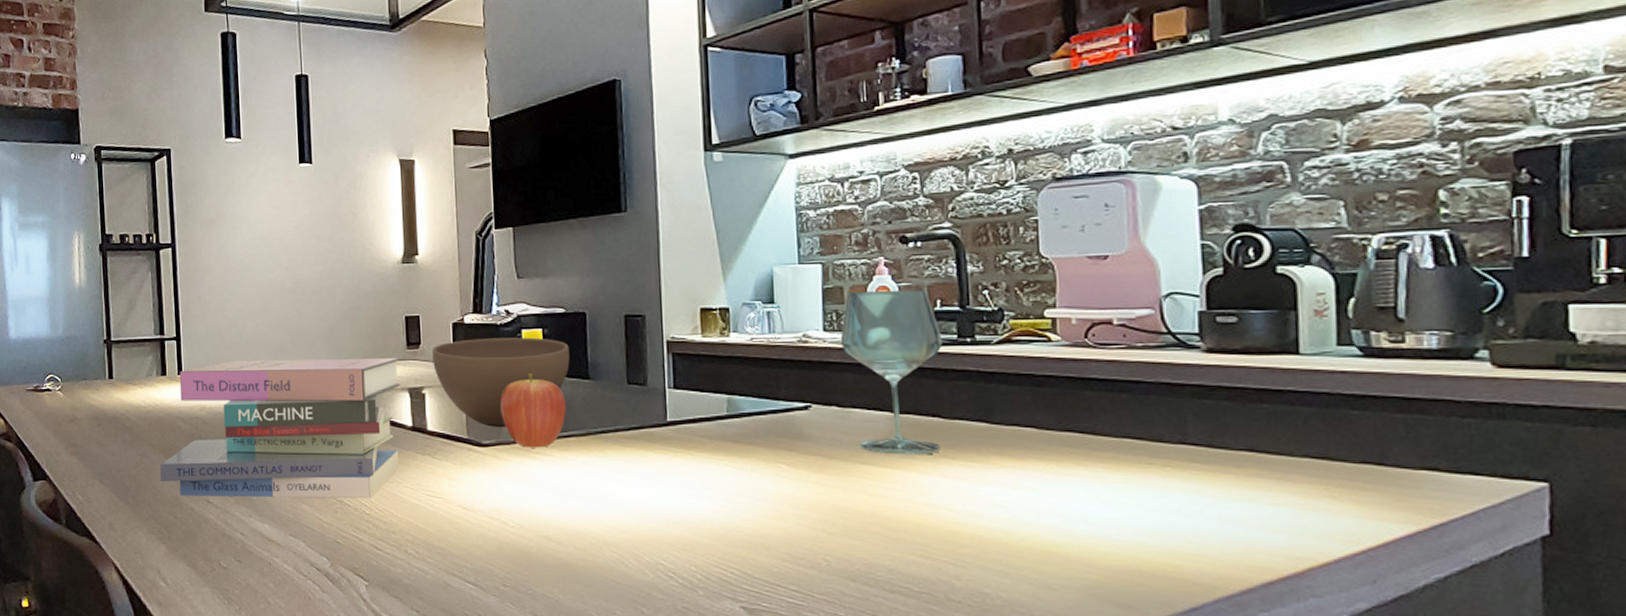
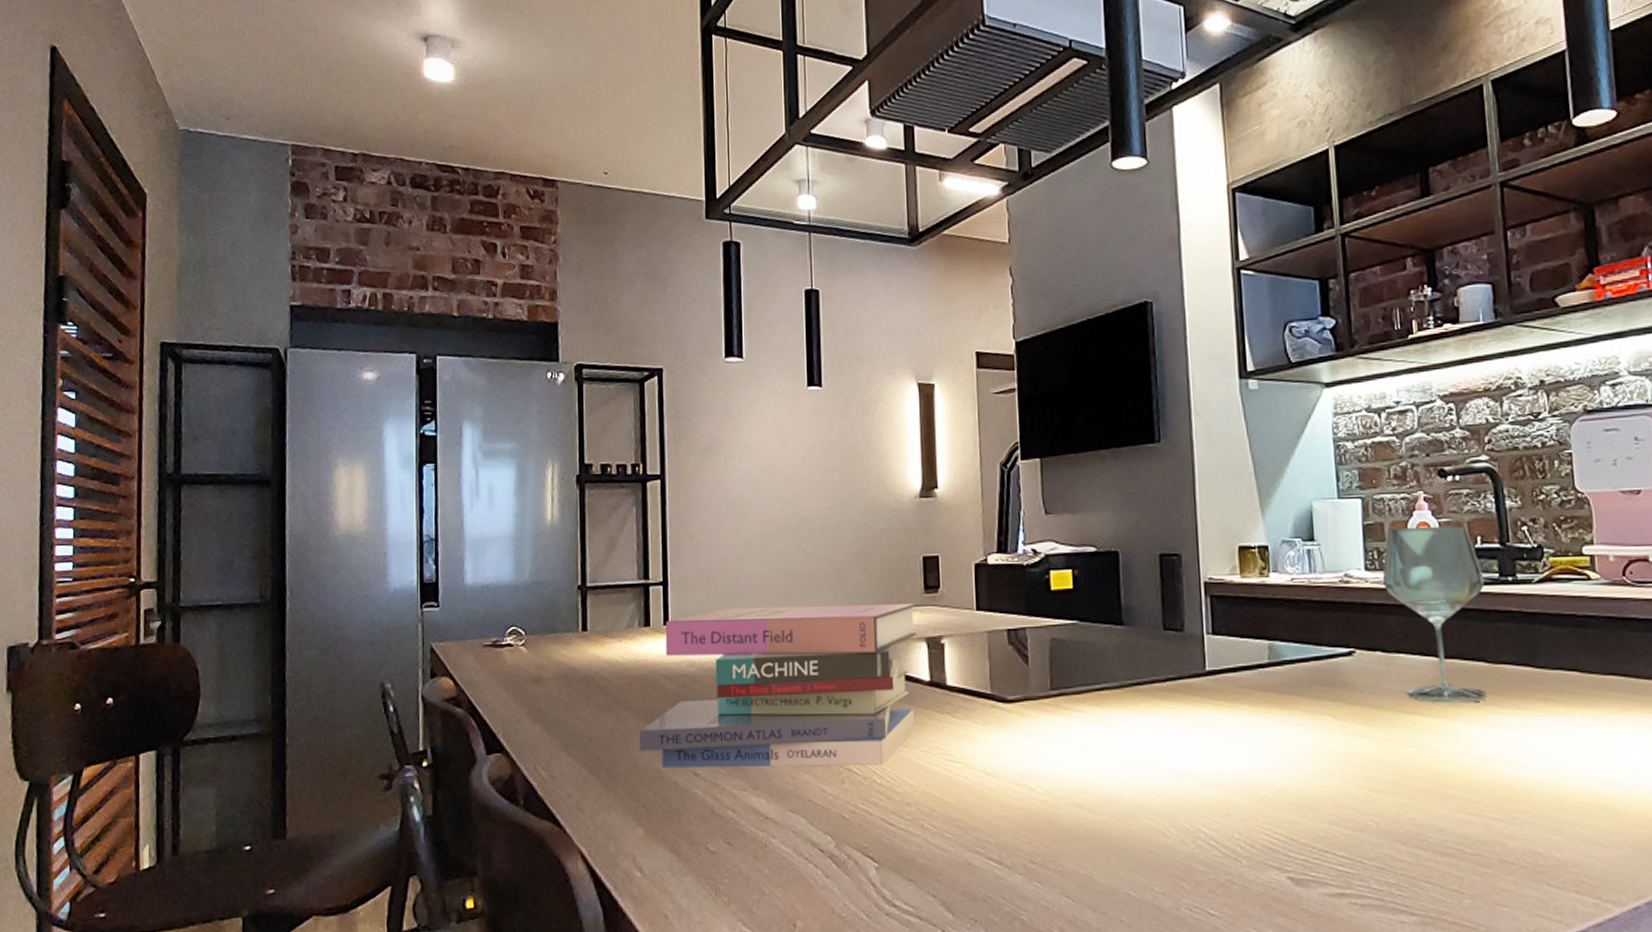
bowl: present [432,337,570,427] -> none [952,579,1102,680]
fruit: present [500,372,567,448] -> none [1027,618,1099,703]

